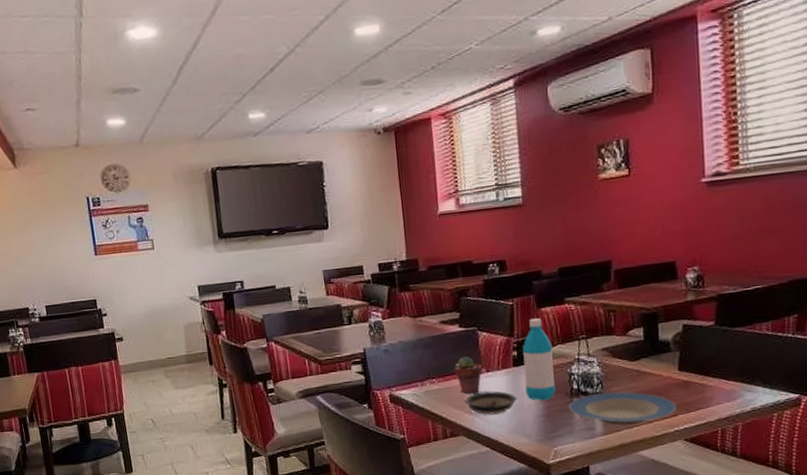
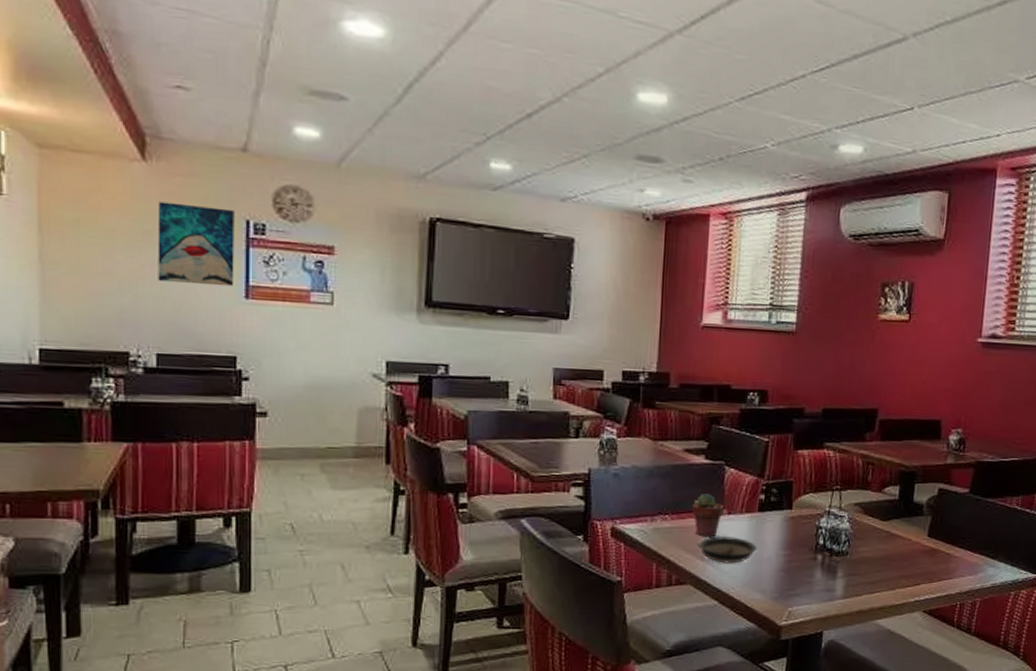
wall art: none [29,191,86,253] -> present [157,201,234,287]
water bottle: present [522,318,556,401] -> none [767,460,804,554]
plate: present [569,392,677,426] -> none [811,552,921,590]

